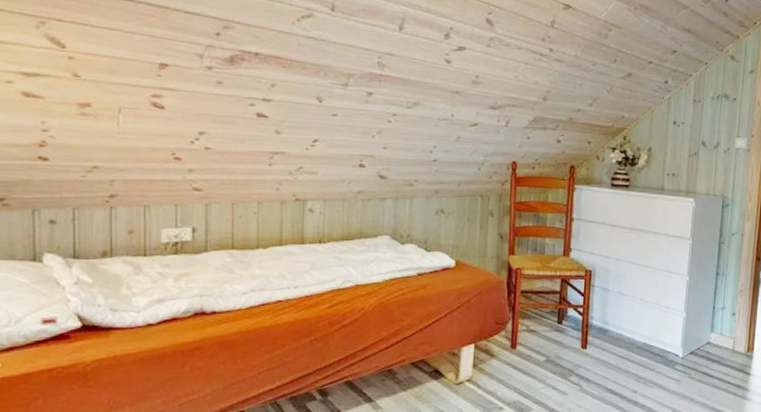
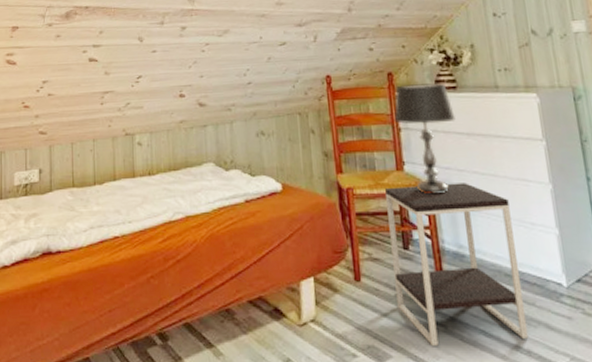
side table: none [544,270,652,401] -> present [385,183,529,346]
table lamp: none [569,179,623,279] -> present [394,83,456,195]

